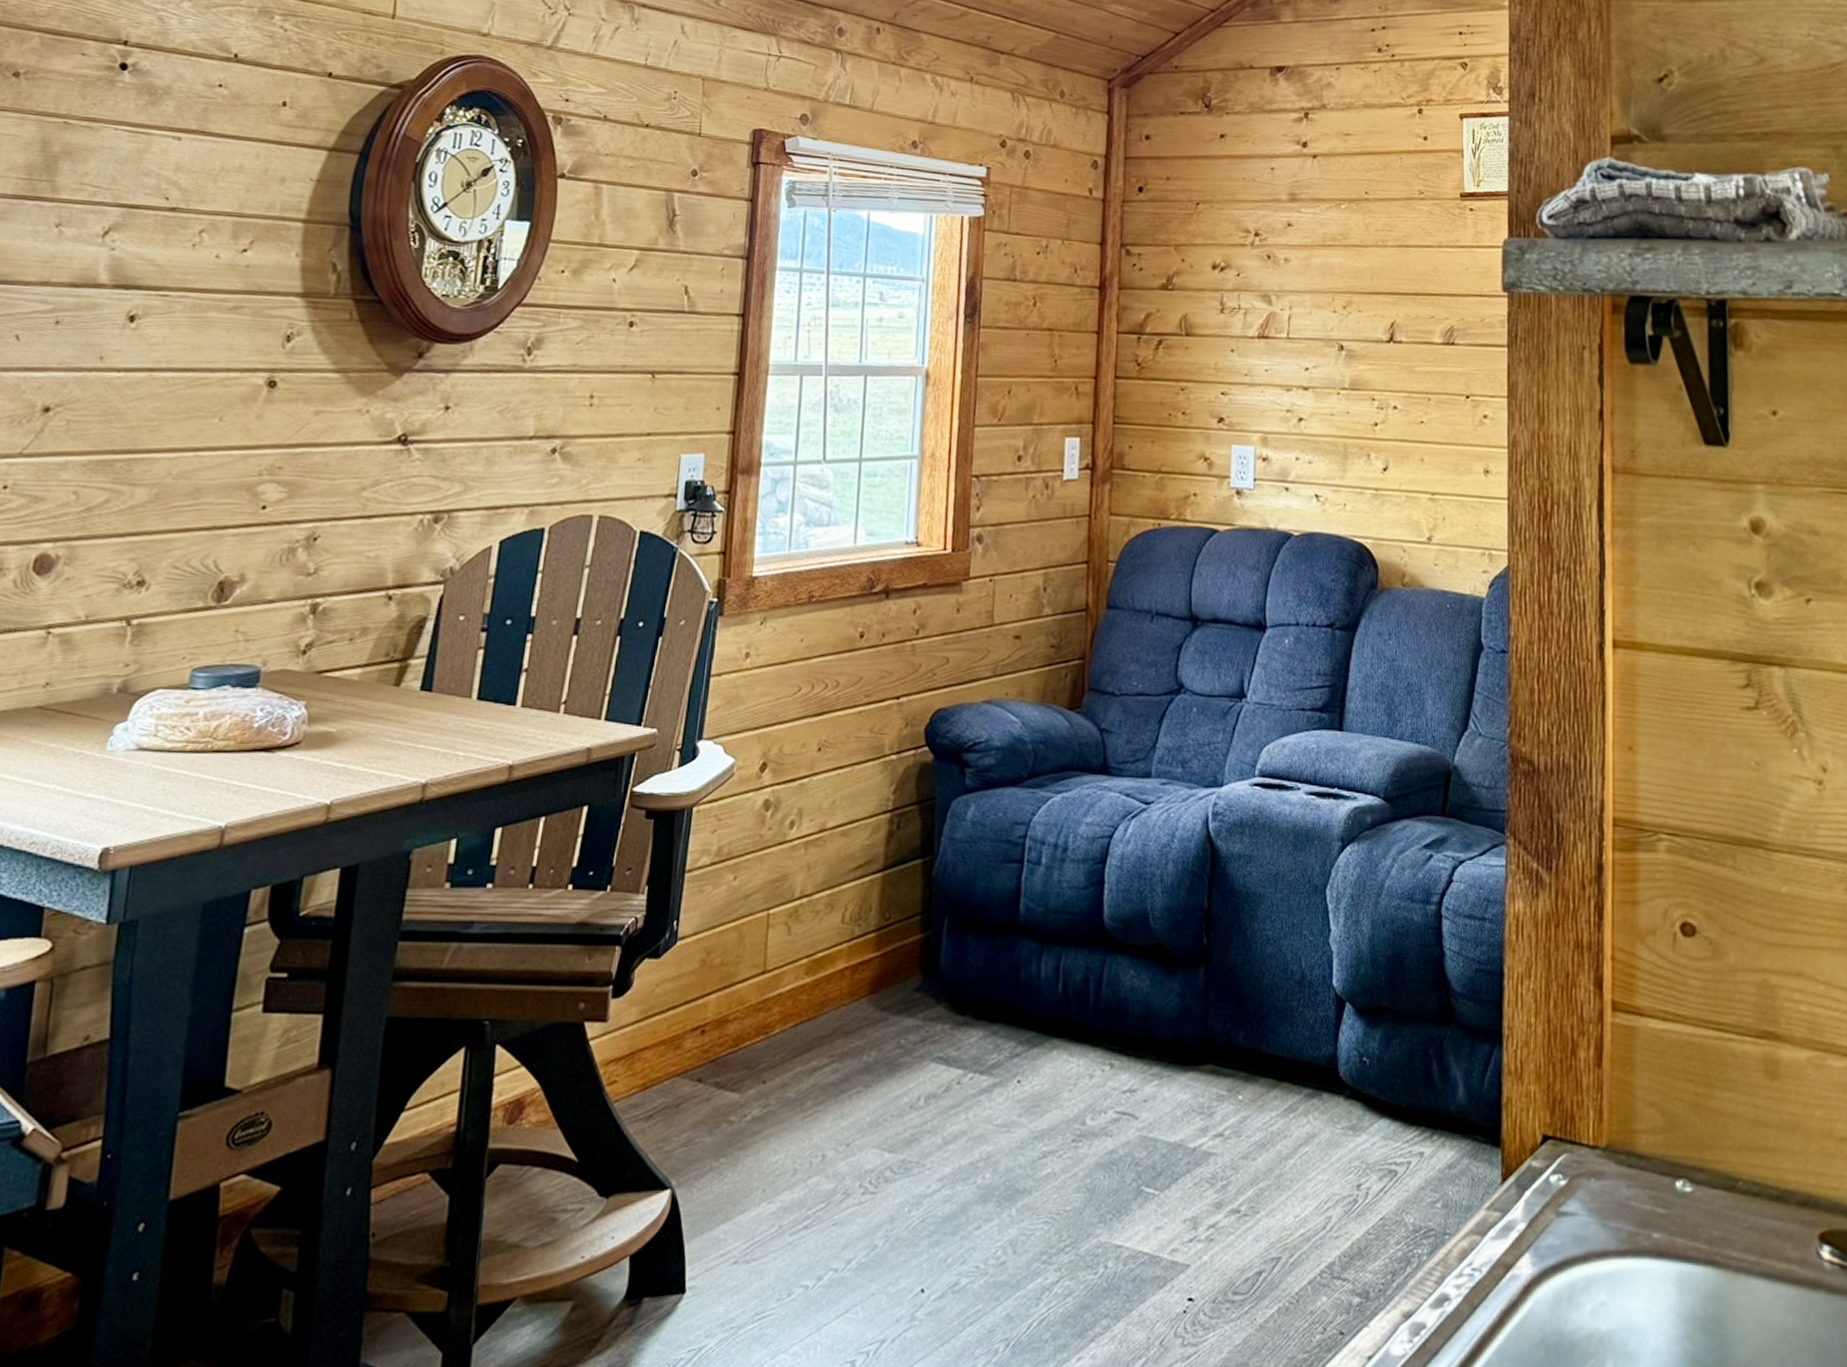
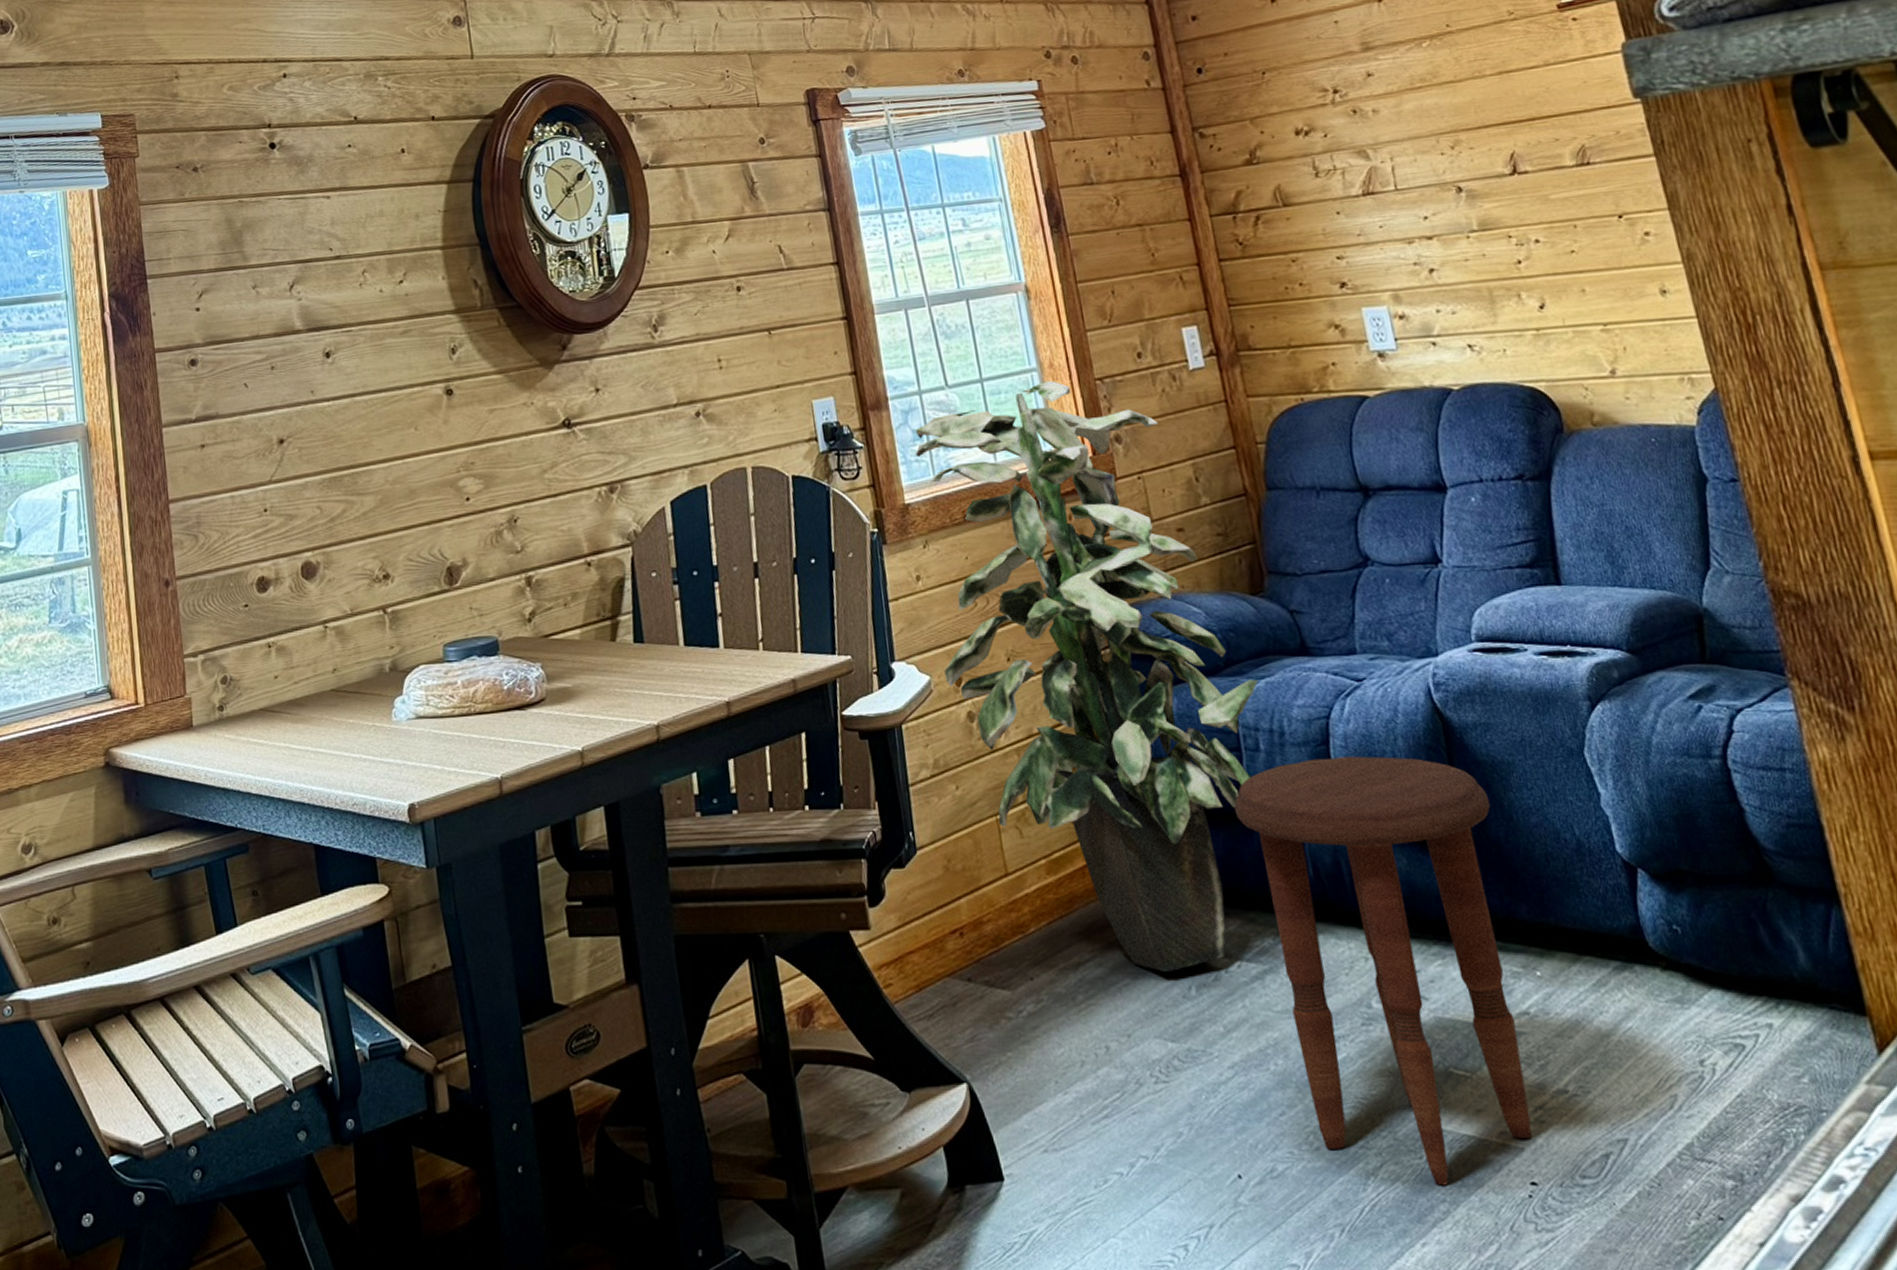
indoor plant: none [750,470,1056,1080] -> present [915,380,1259,972]
side table: none [1003,876,1236,1301] -> present [1234,756,1532,1186]

